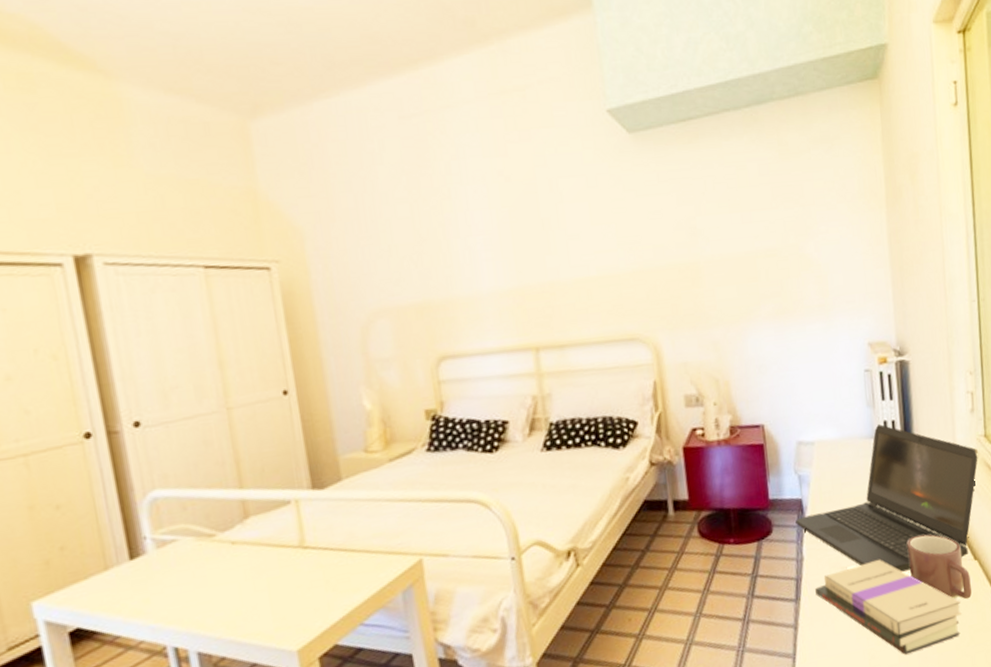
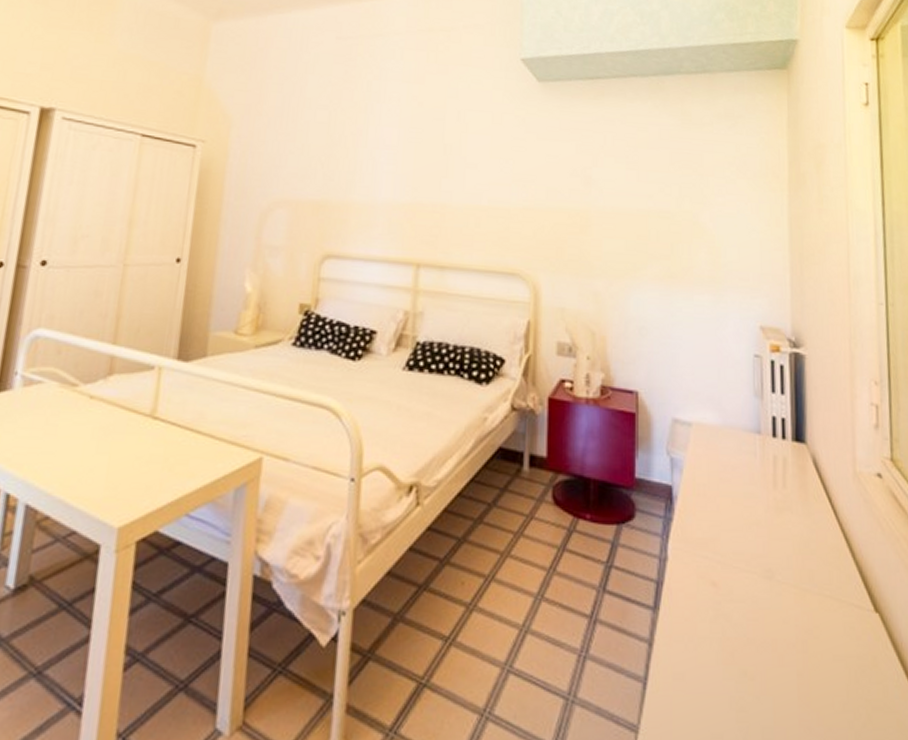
laptop computer: present [795,423,978,572] -> none [662,418,883,605]
books: present [815,560,961,655] -> none [678,582,856,717]
mug: present [906,534,972,600] -> none [791,564,870,663]

